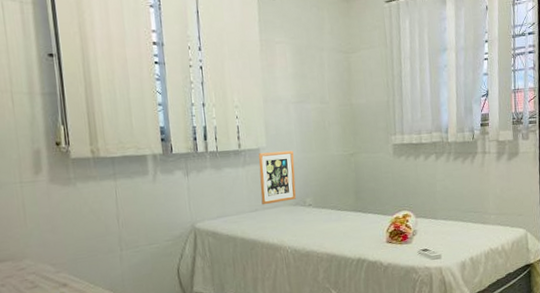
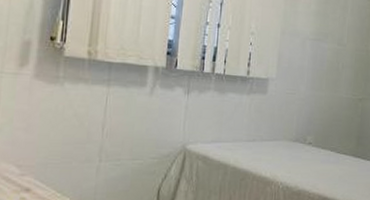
picture frame: present [259,150,296,205] -> none [261,83,302,137]

